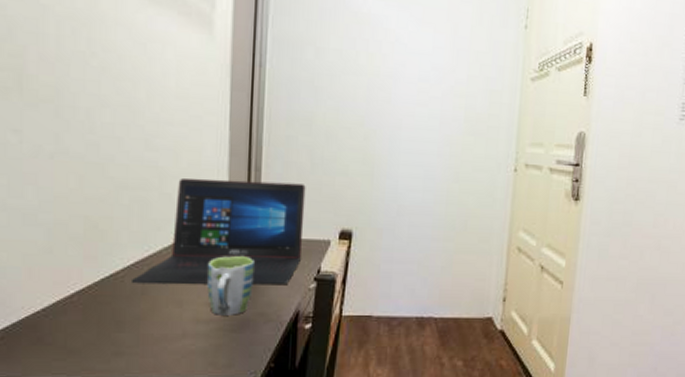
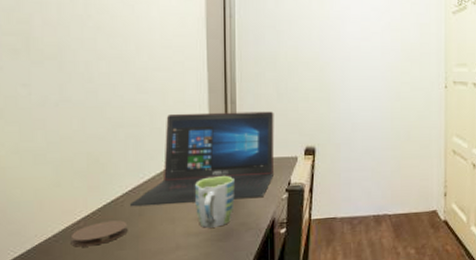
coaster: none [62,298,128,325] -> present [70,220,128,247]

